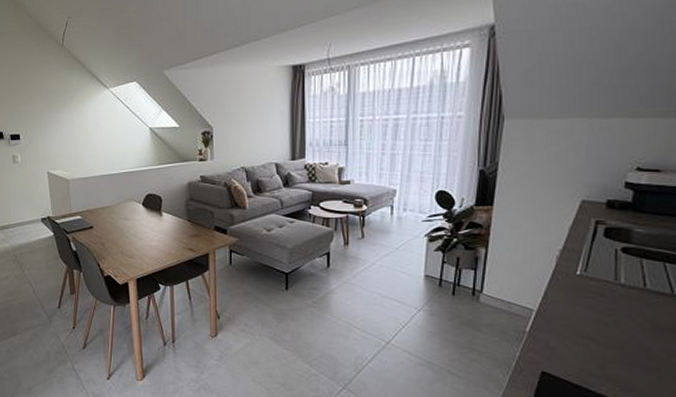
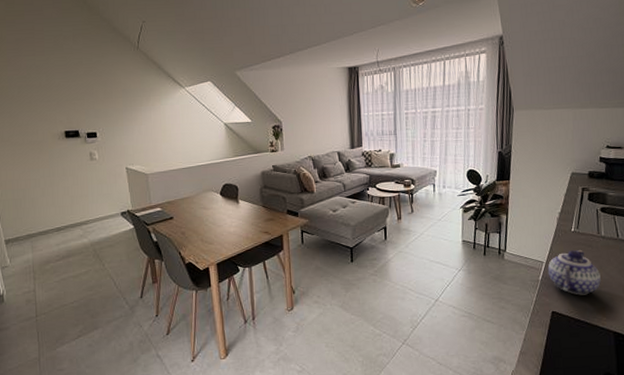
teapot: none [538,298,615,356] -> present [547,250,601,295]

